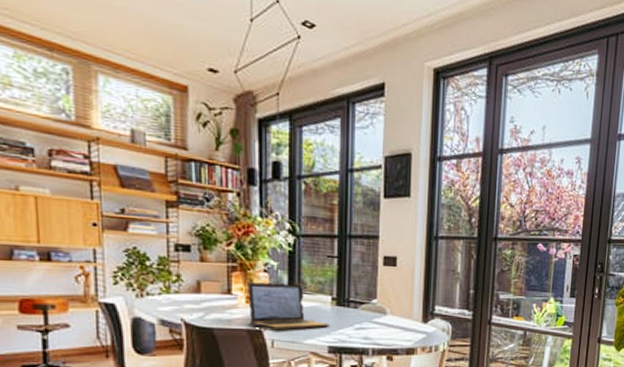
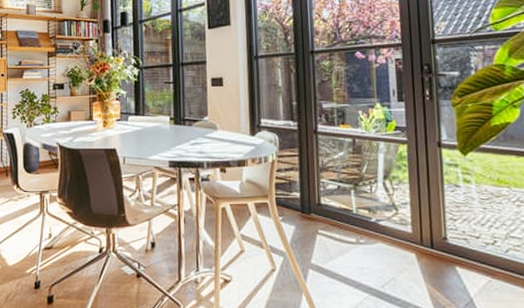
laptop: present [247,282,331,330] -> none [104,107,170,148]

